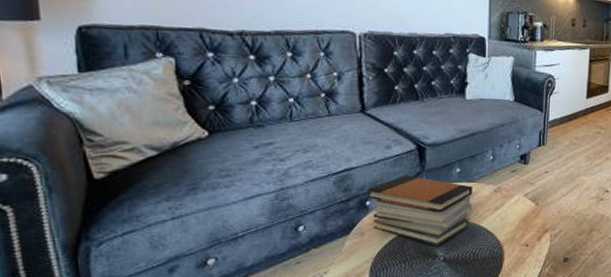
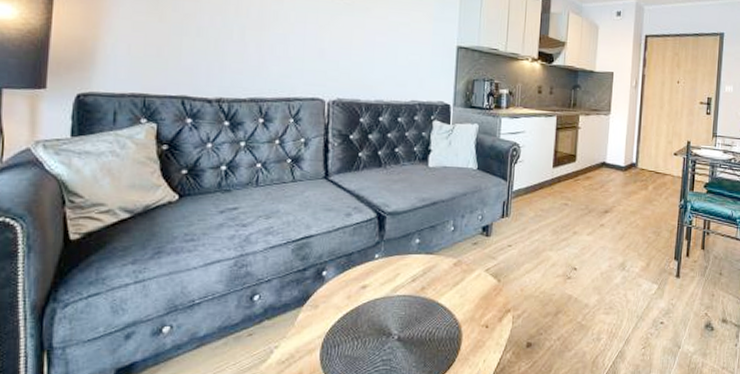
book stack: present [366,175,472,245] -> none [323,245,431,322]

